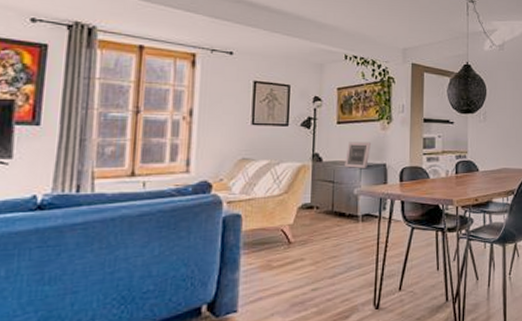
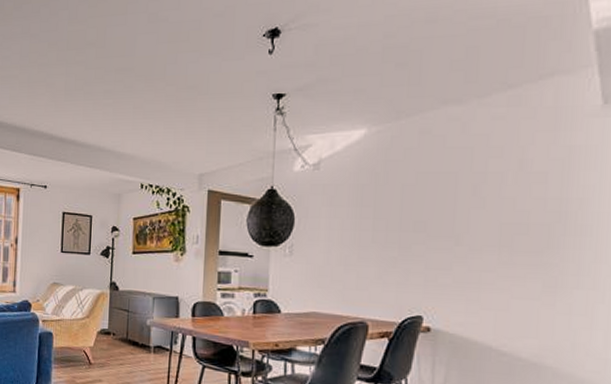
picture frame: present [345,142,371,169] -> none [139,272,164,301]

